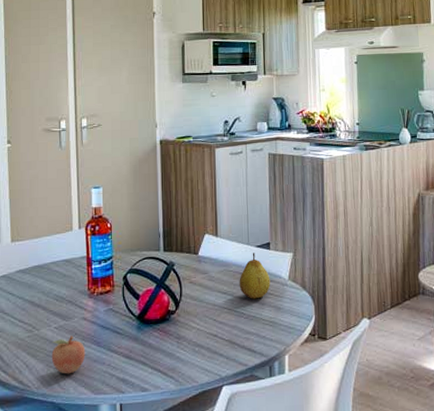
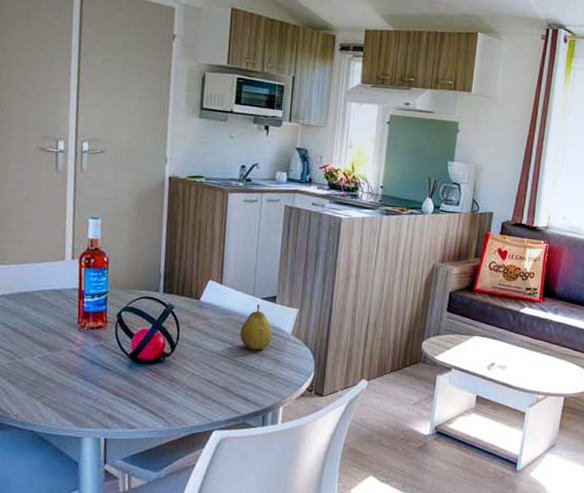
fruit: present [51,336,86,374] -> none [33,367,71,405]

